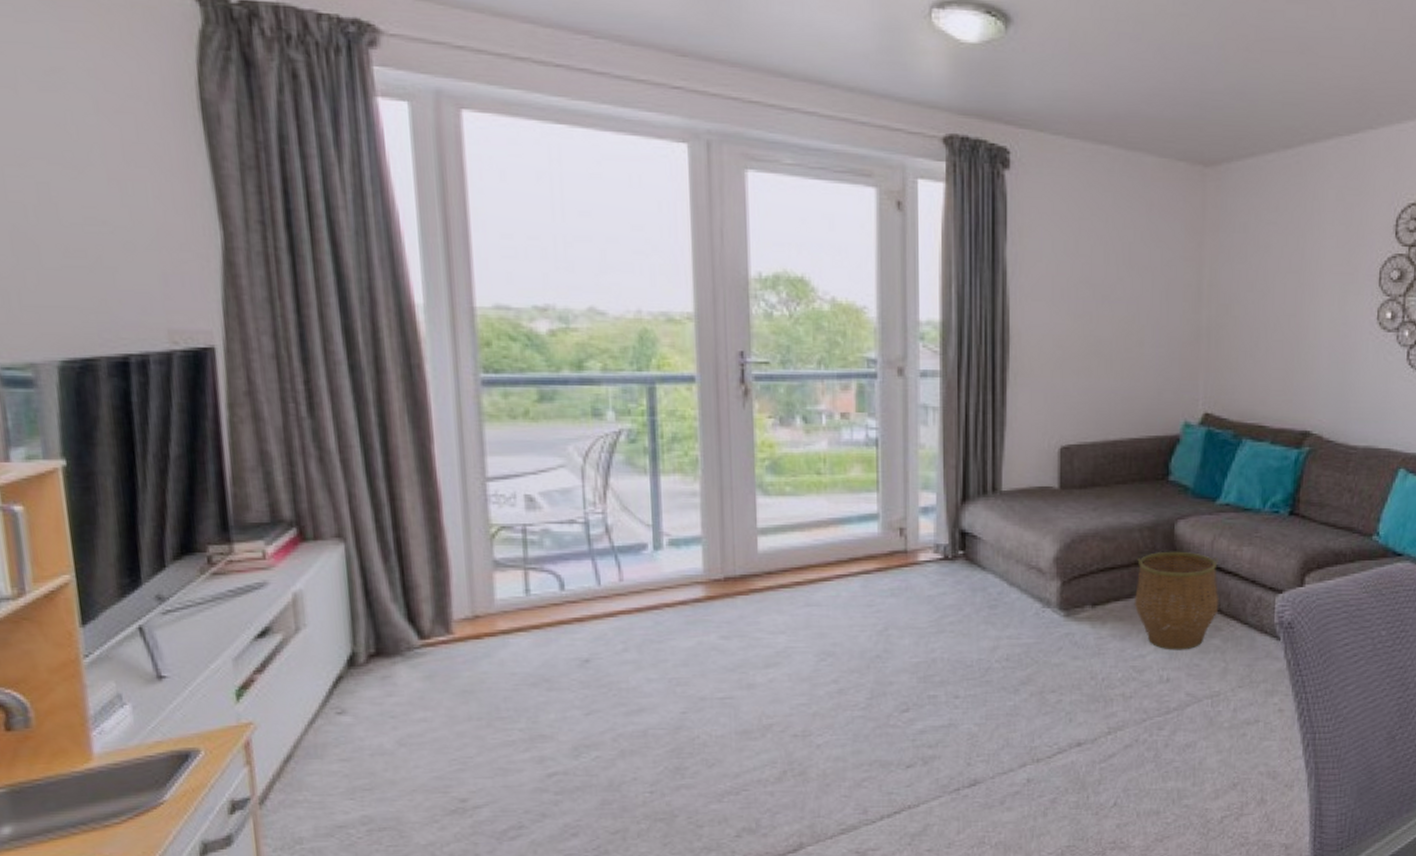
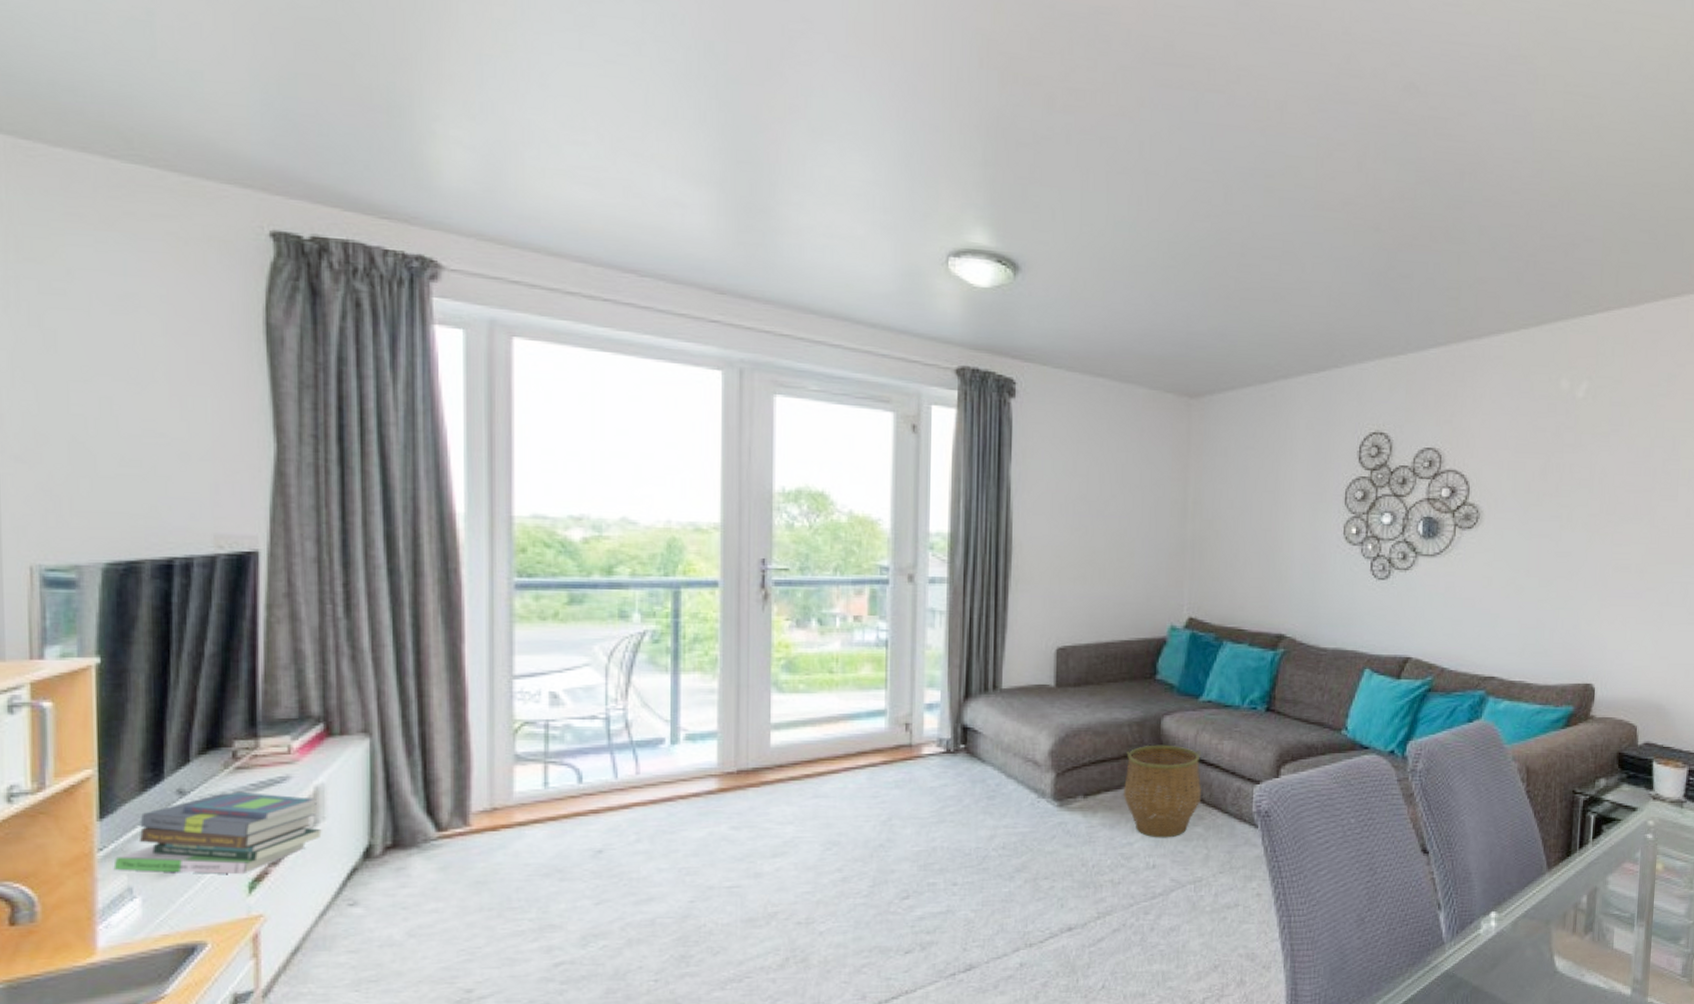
books: none [100,597,304,682] -> present [113,791,322,875]

